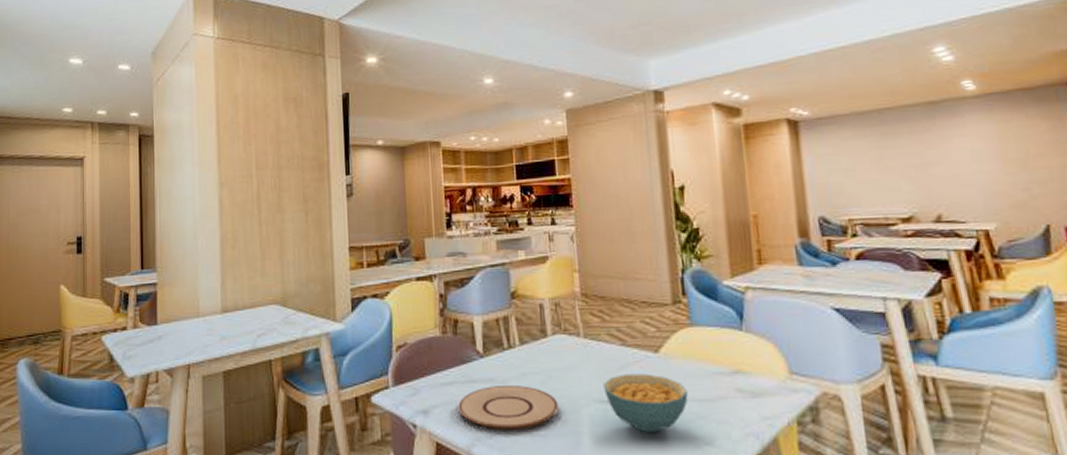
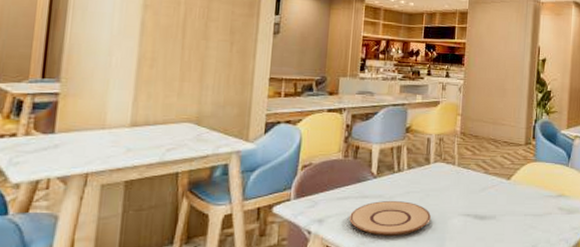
cereal bowl: present [603,373,688,434] -> none [467,195,526,239]

